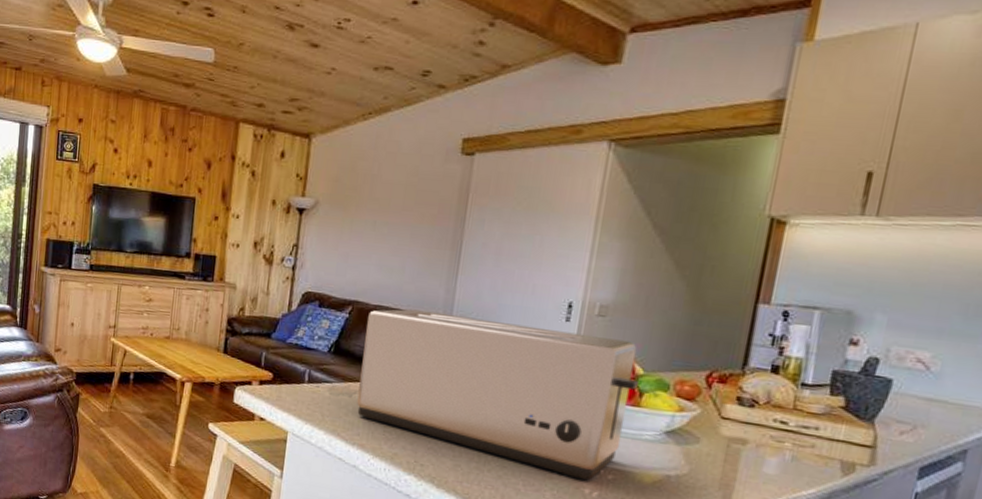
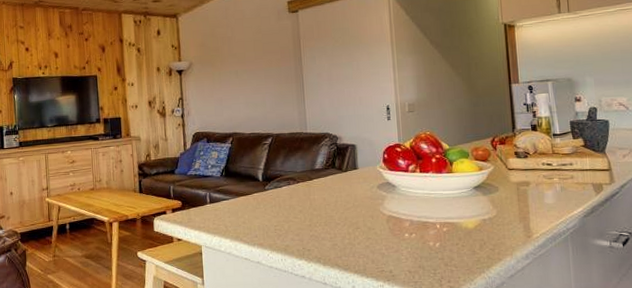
toaster: present [357,309,640,480] -> none [246,126,448,235]

